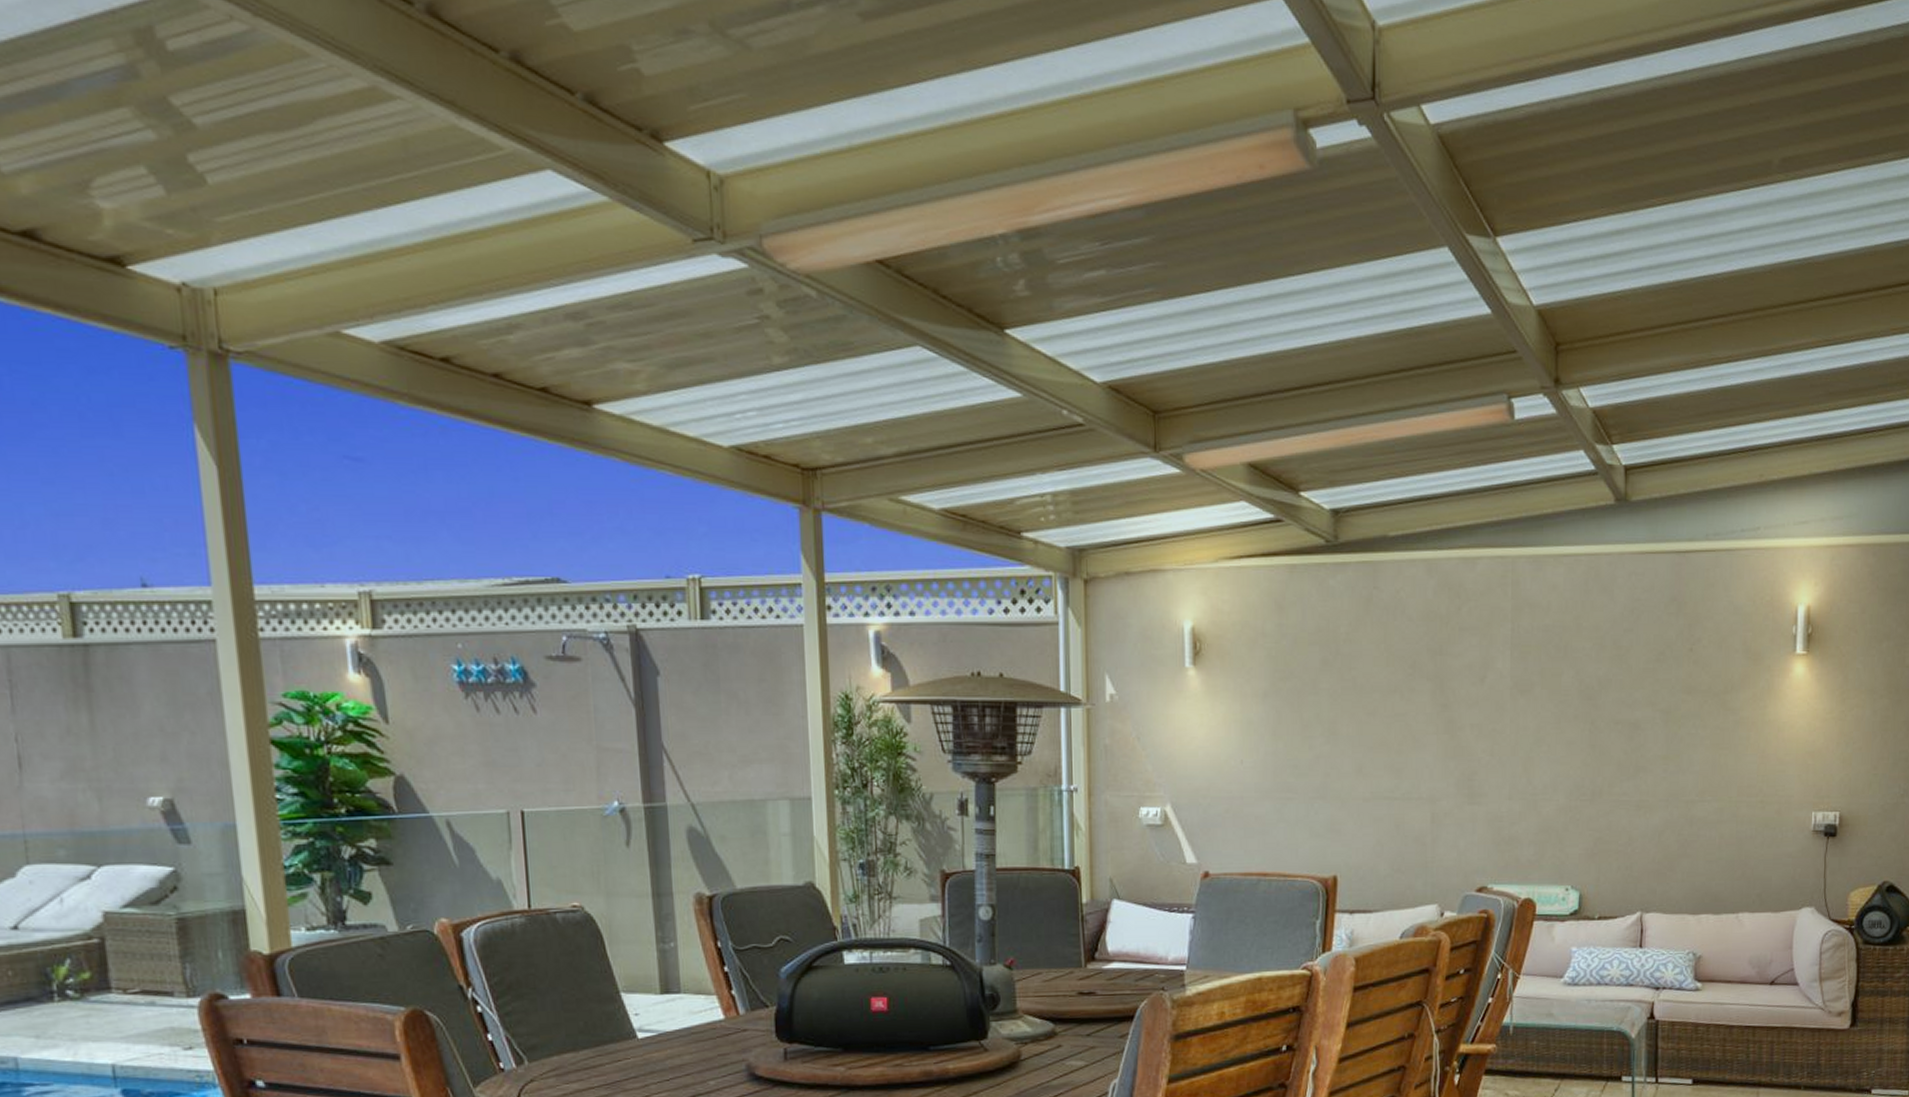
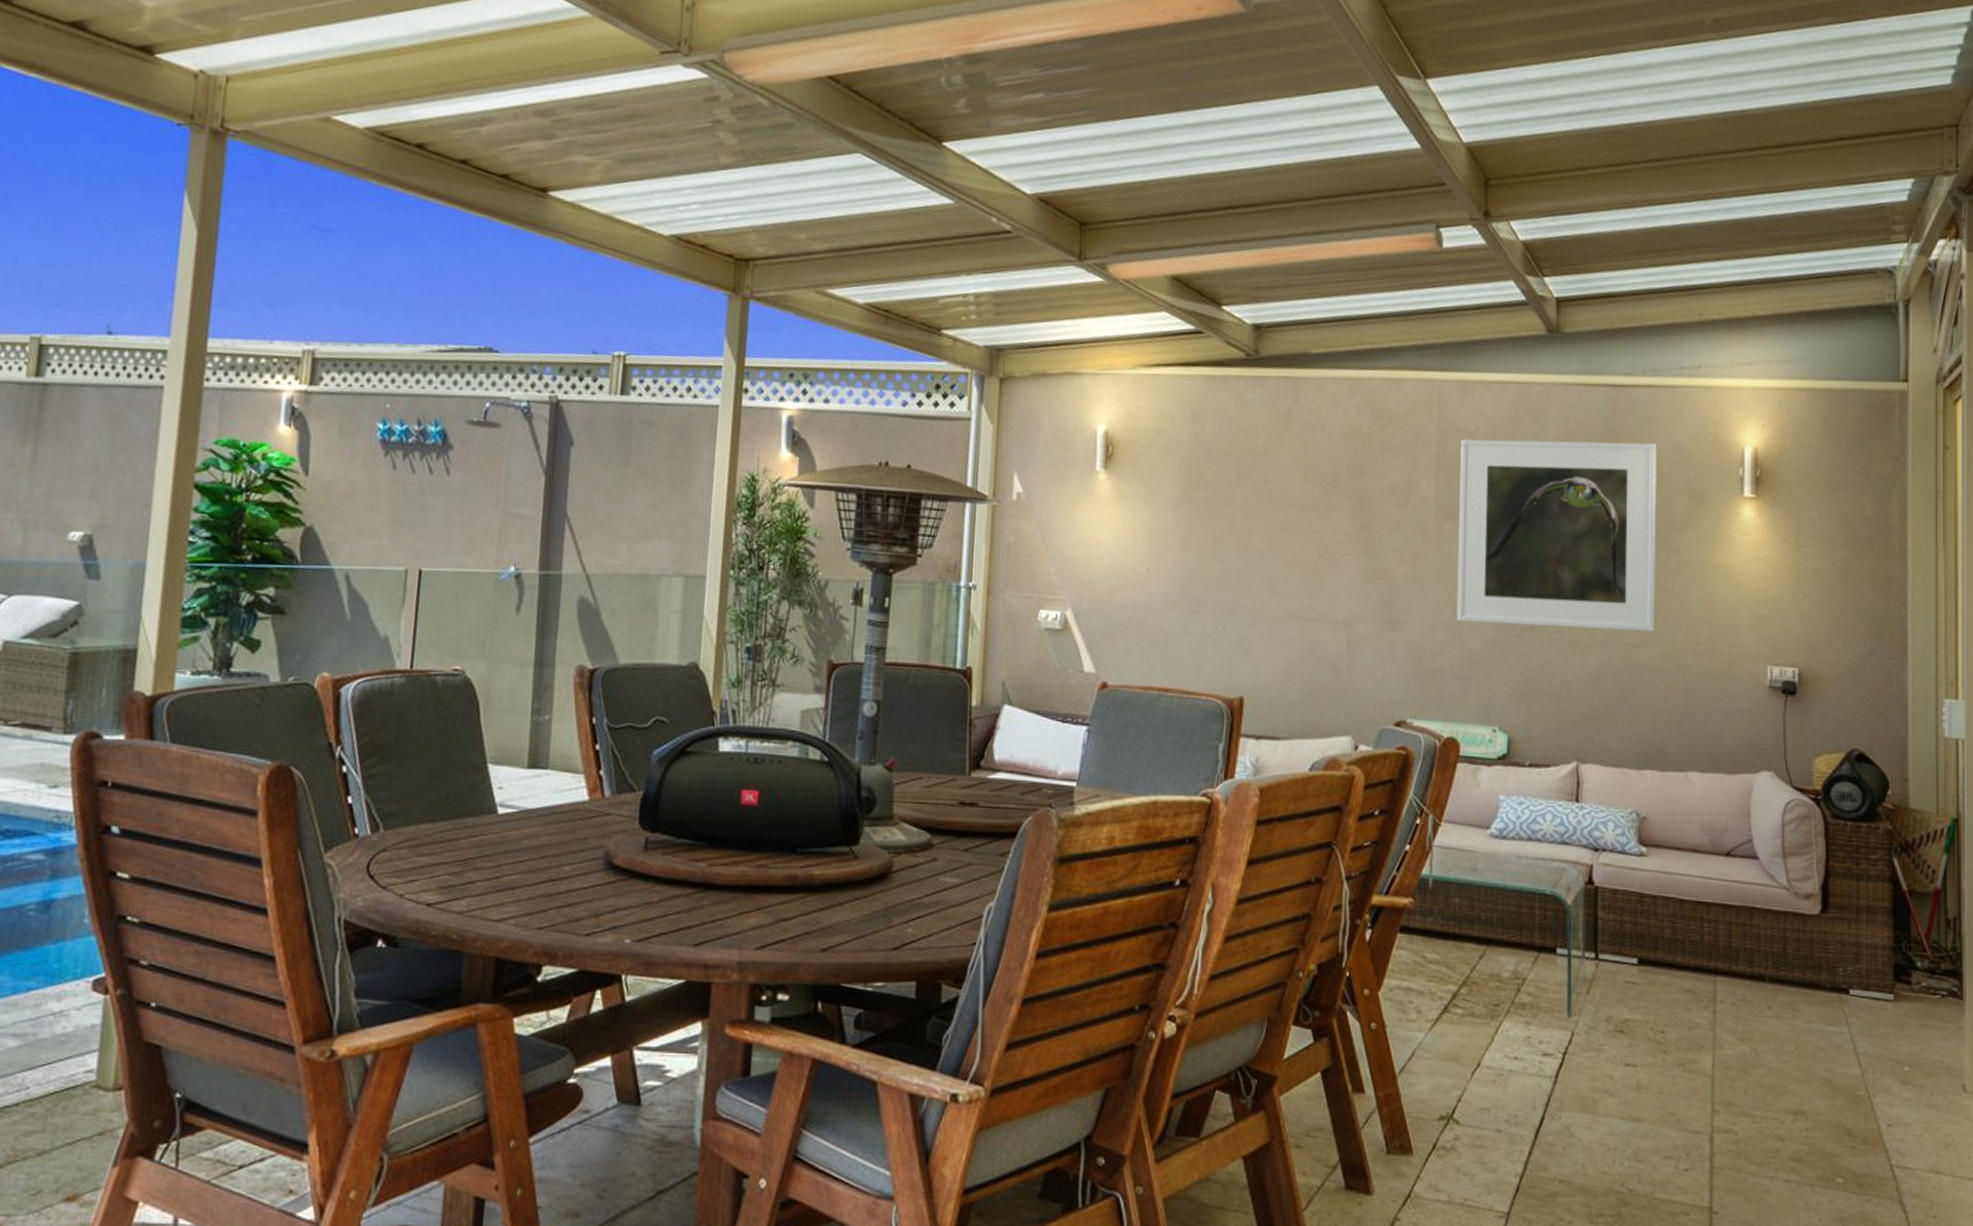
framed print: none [1532,607,1717,790] -> present [1456,439,1657,632]

